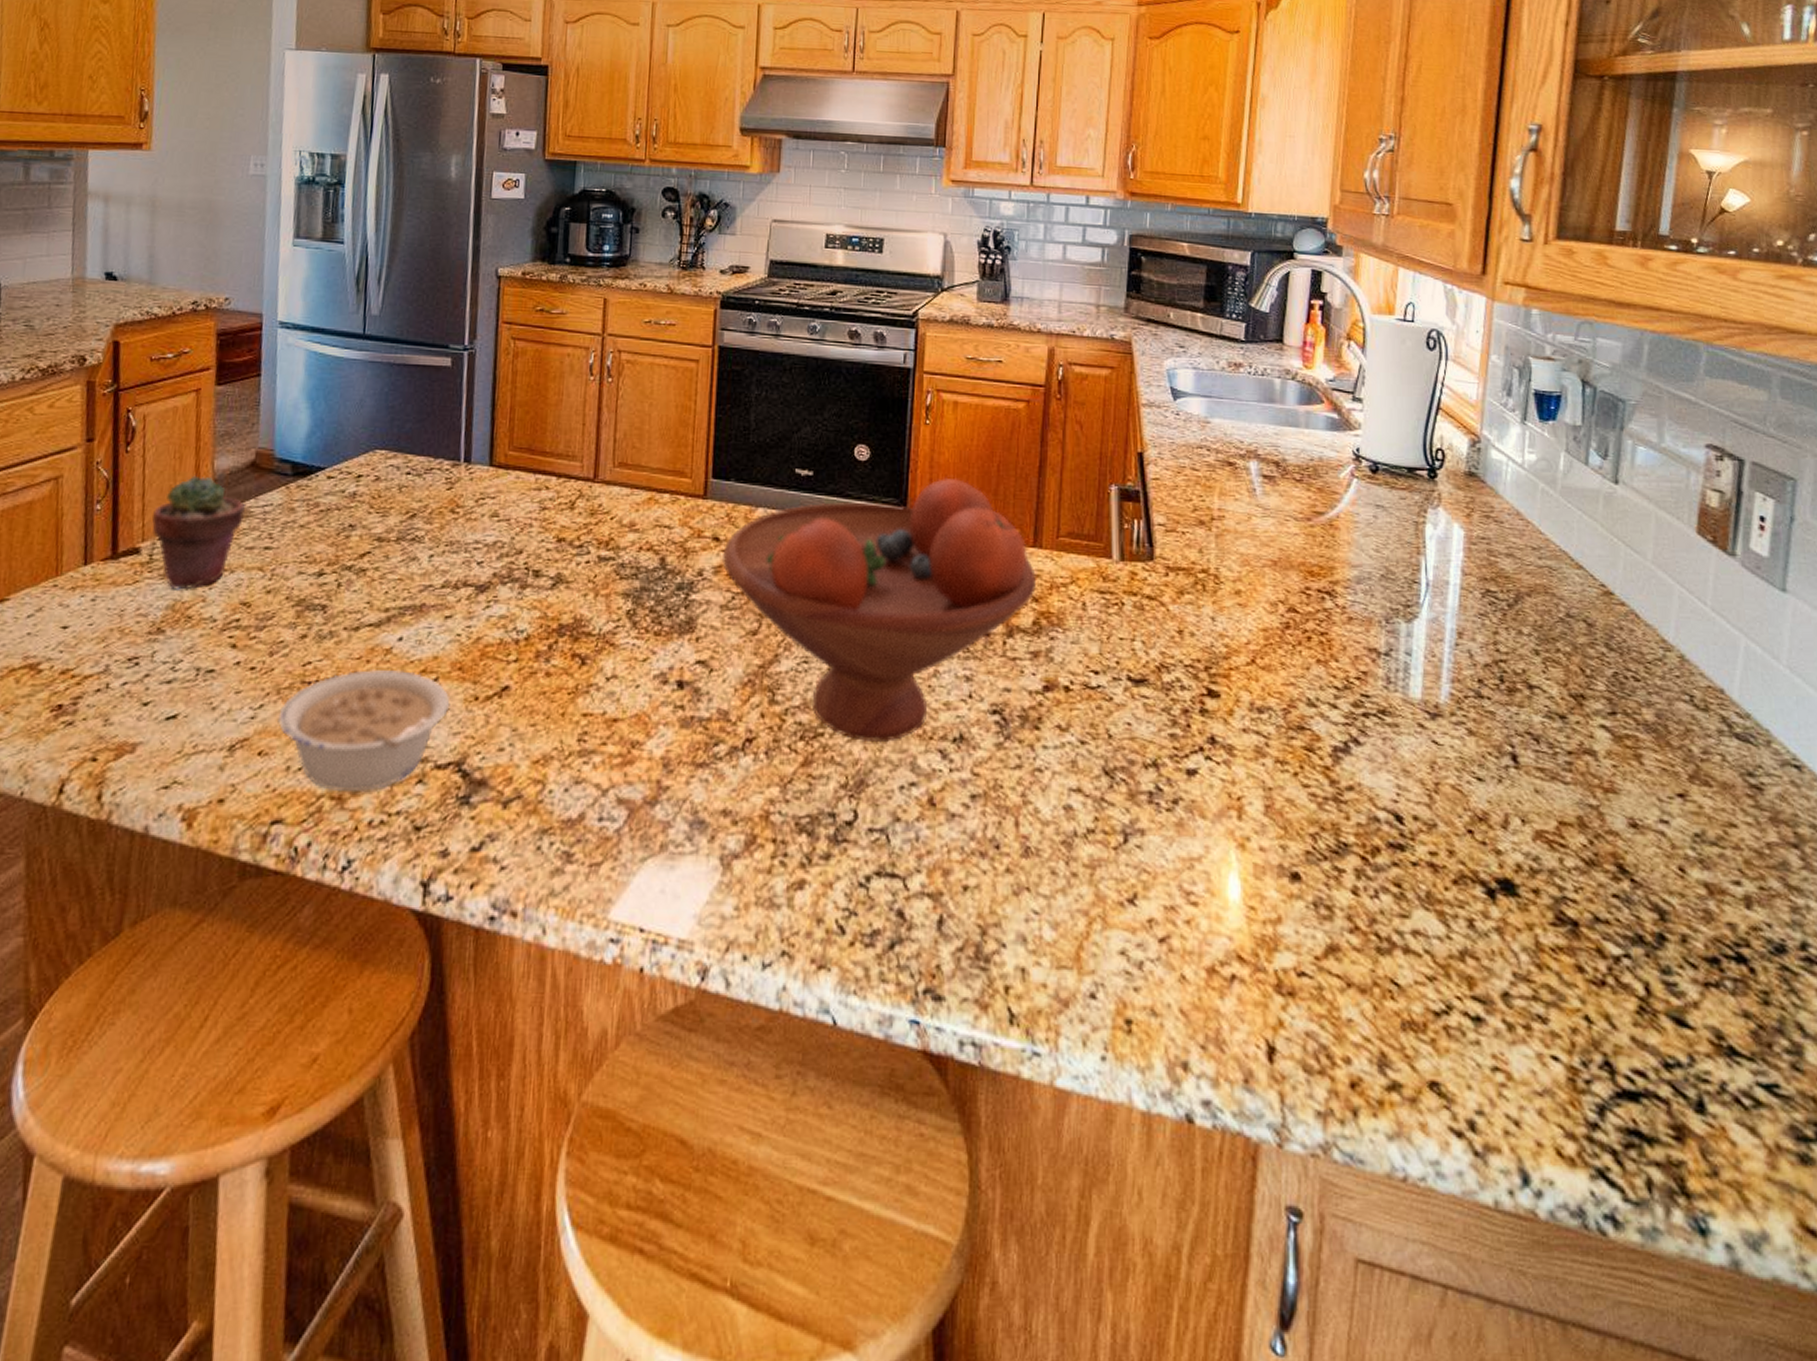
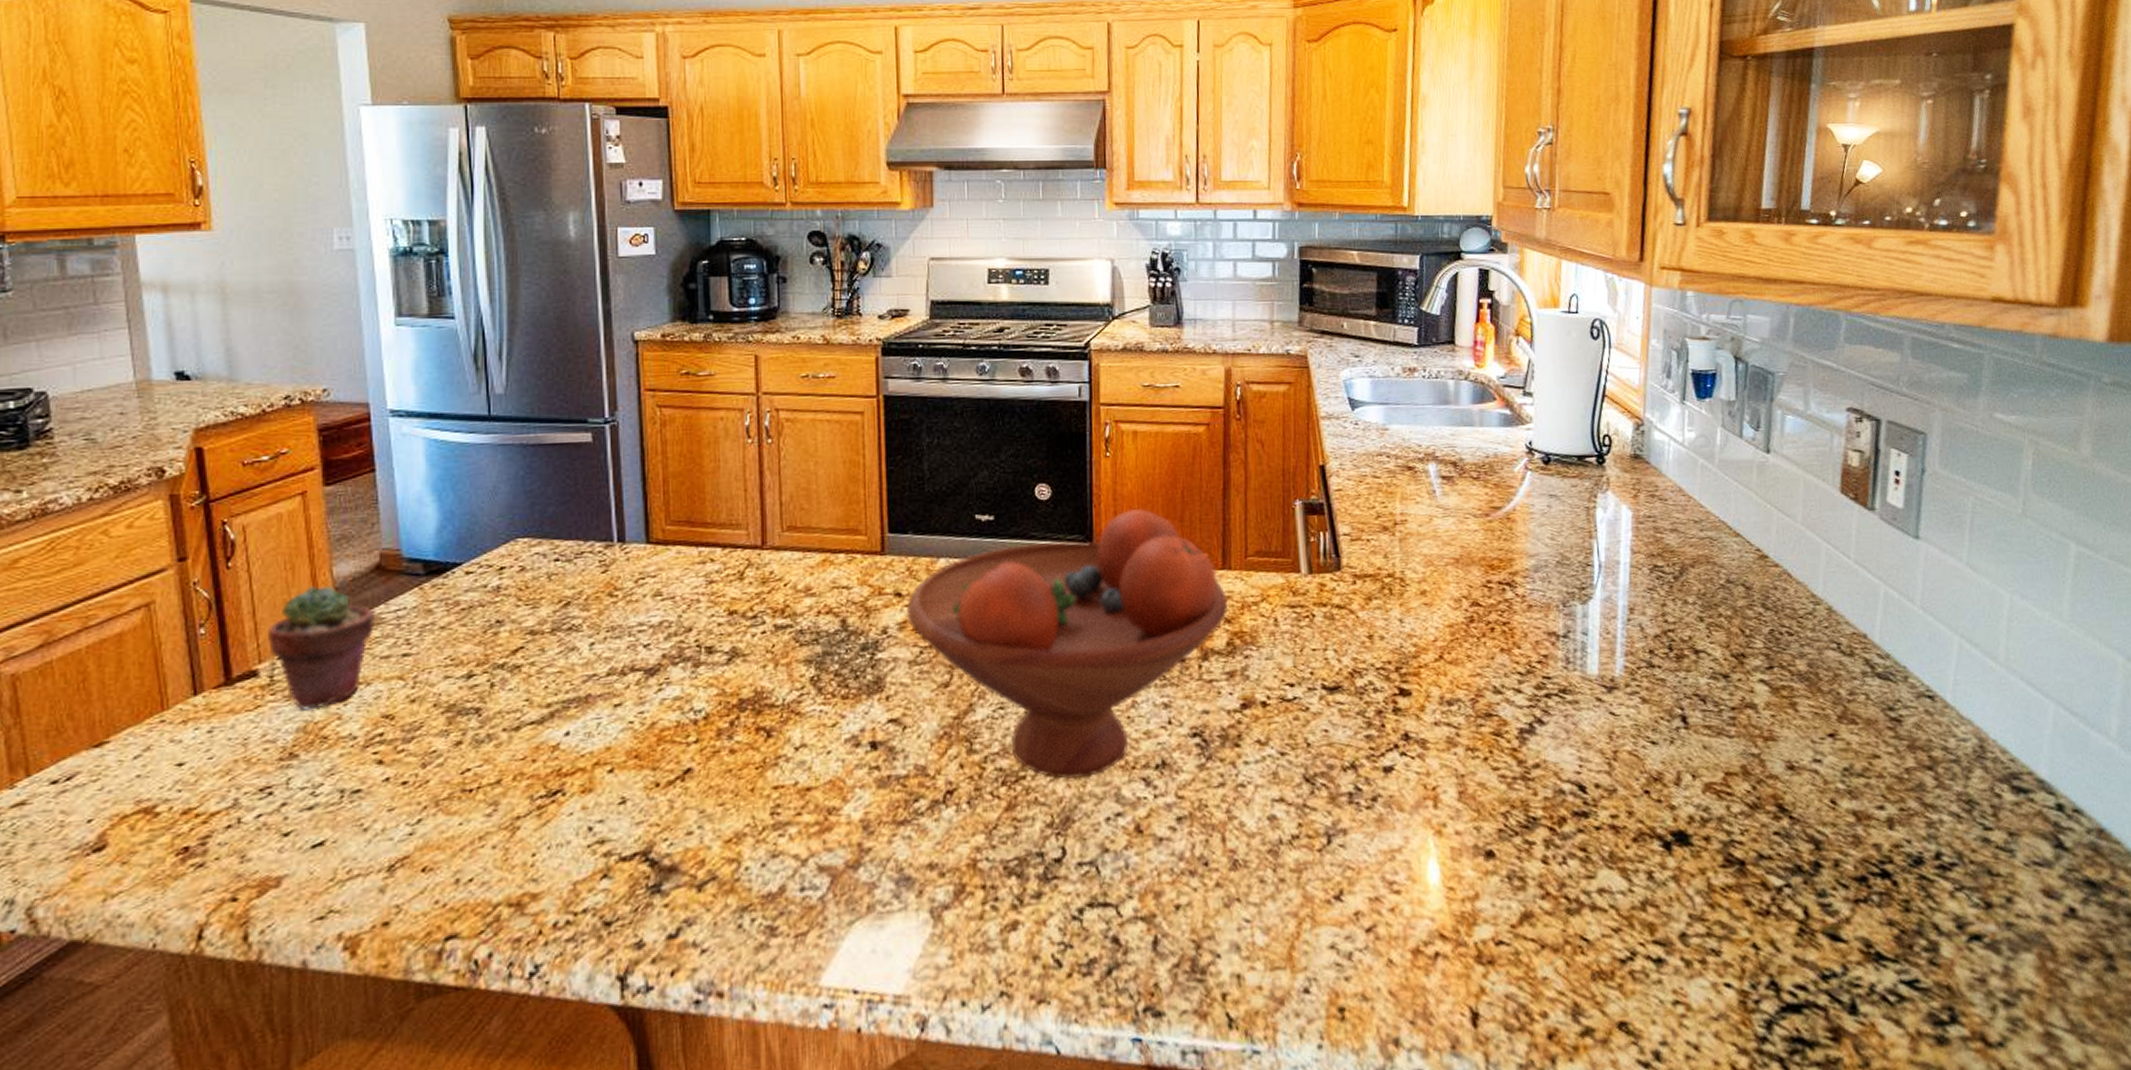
legume: present [278,669,450,793] -> none [440,765,630,898]

